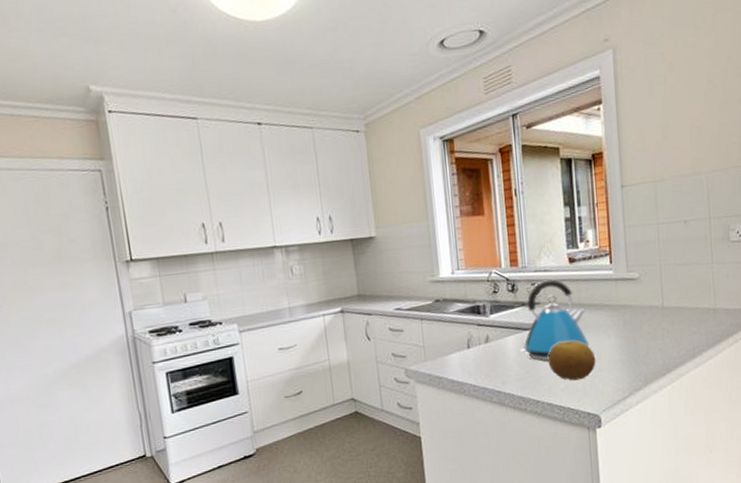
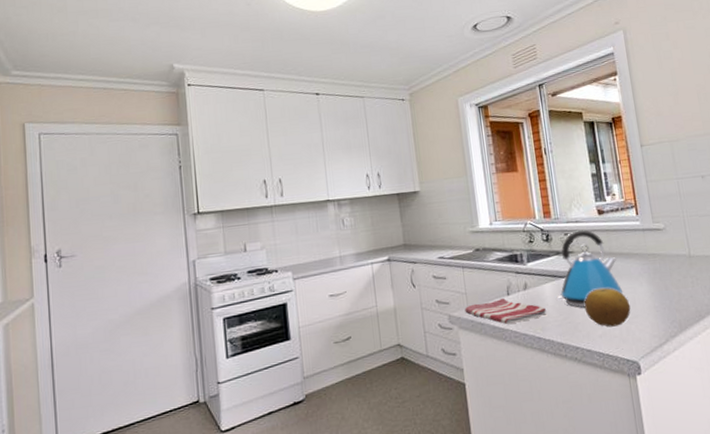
dish towel: none [422,351,509,378] -> present [465,297,547,324]

